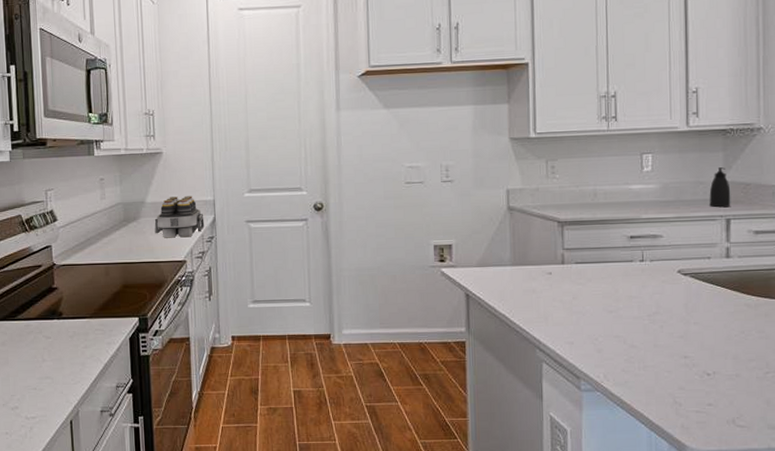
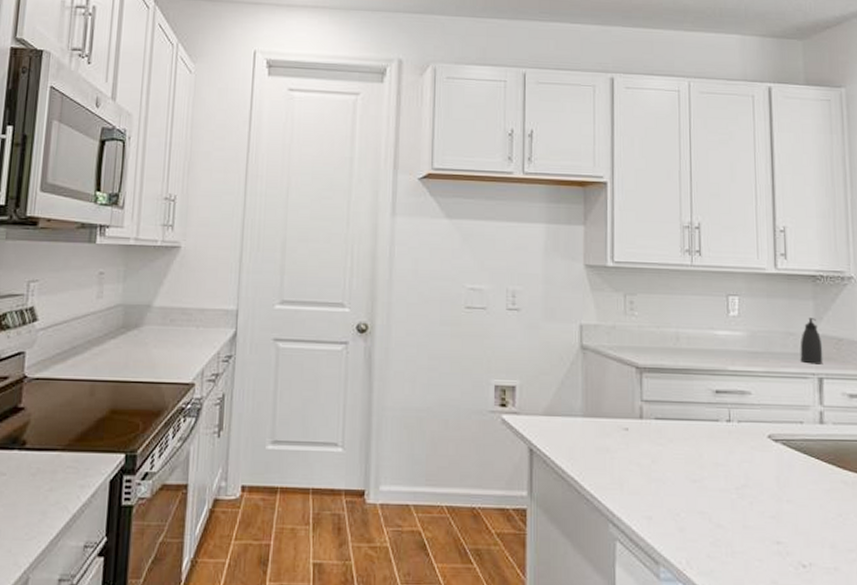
spice rack: present [154,196,205,238] -> none [159,302,223,354]

